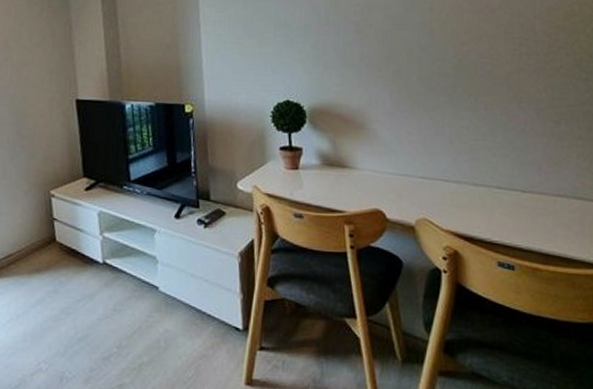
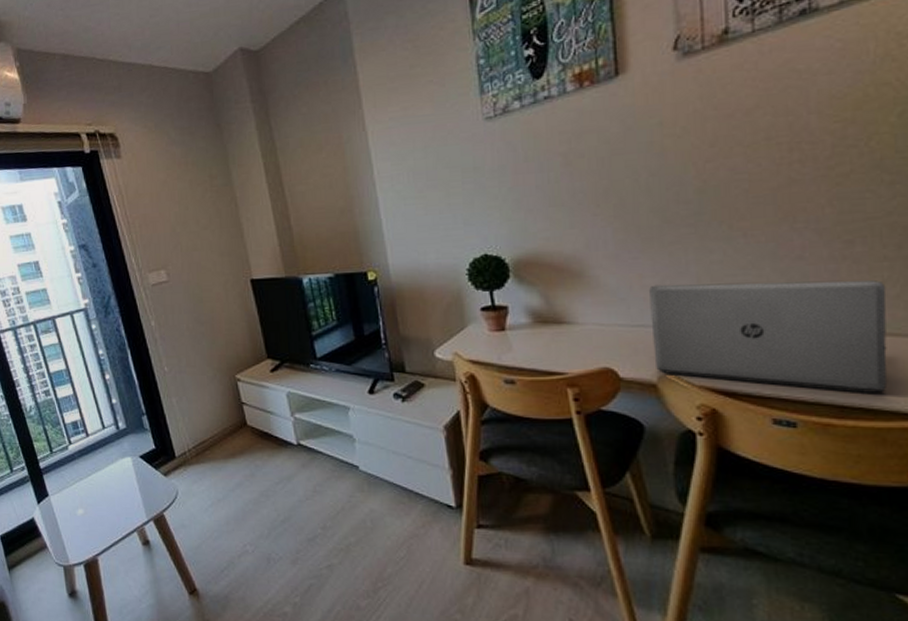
laptop: none [414,141,580,245] -> present [649,280,887,393]

